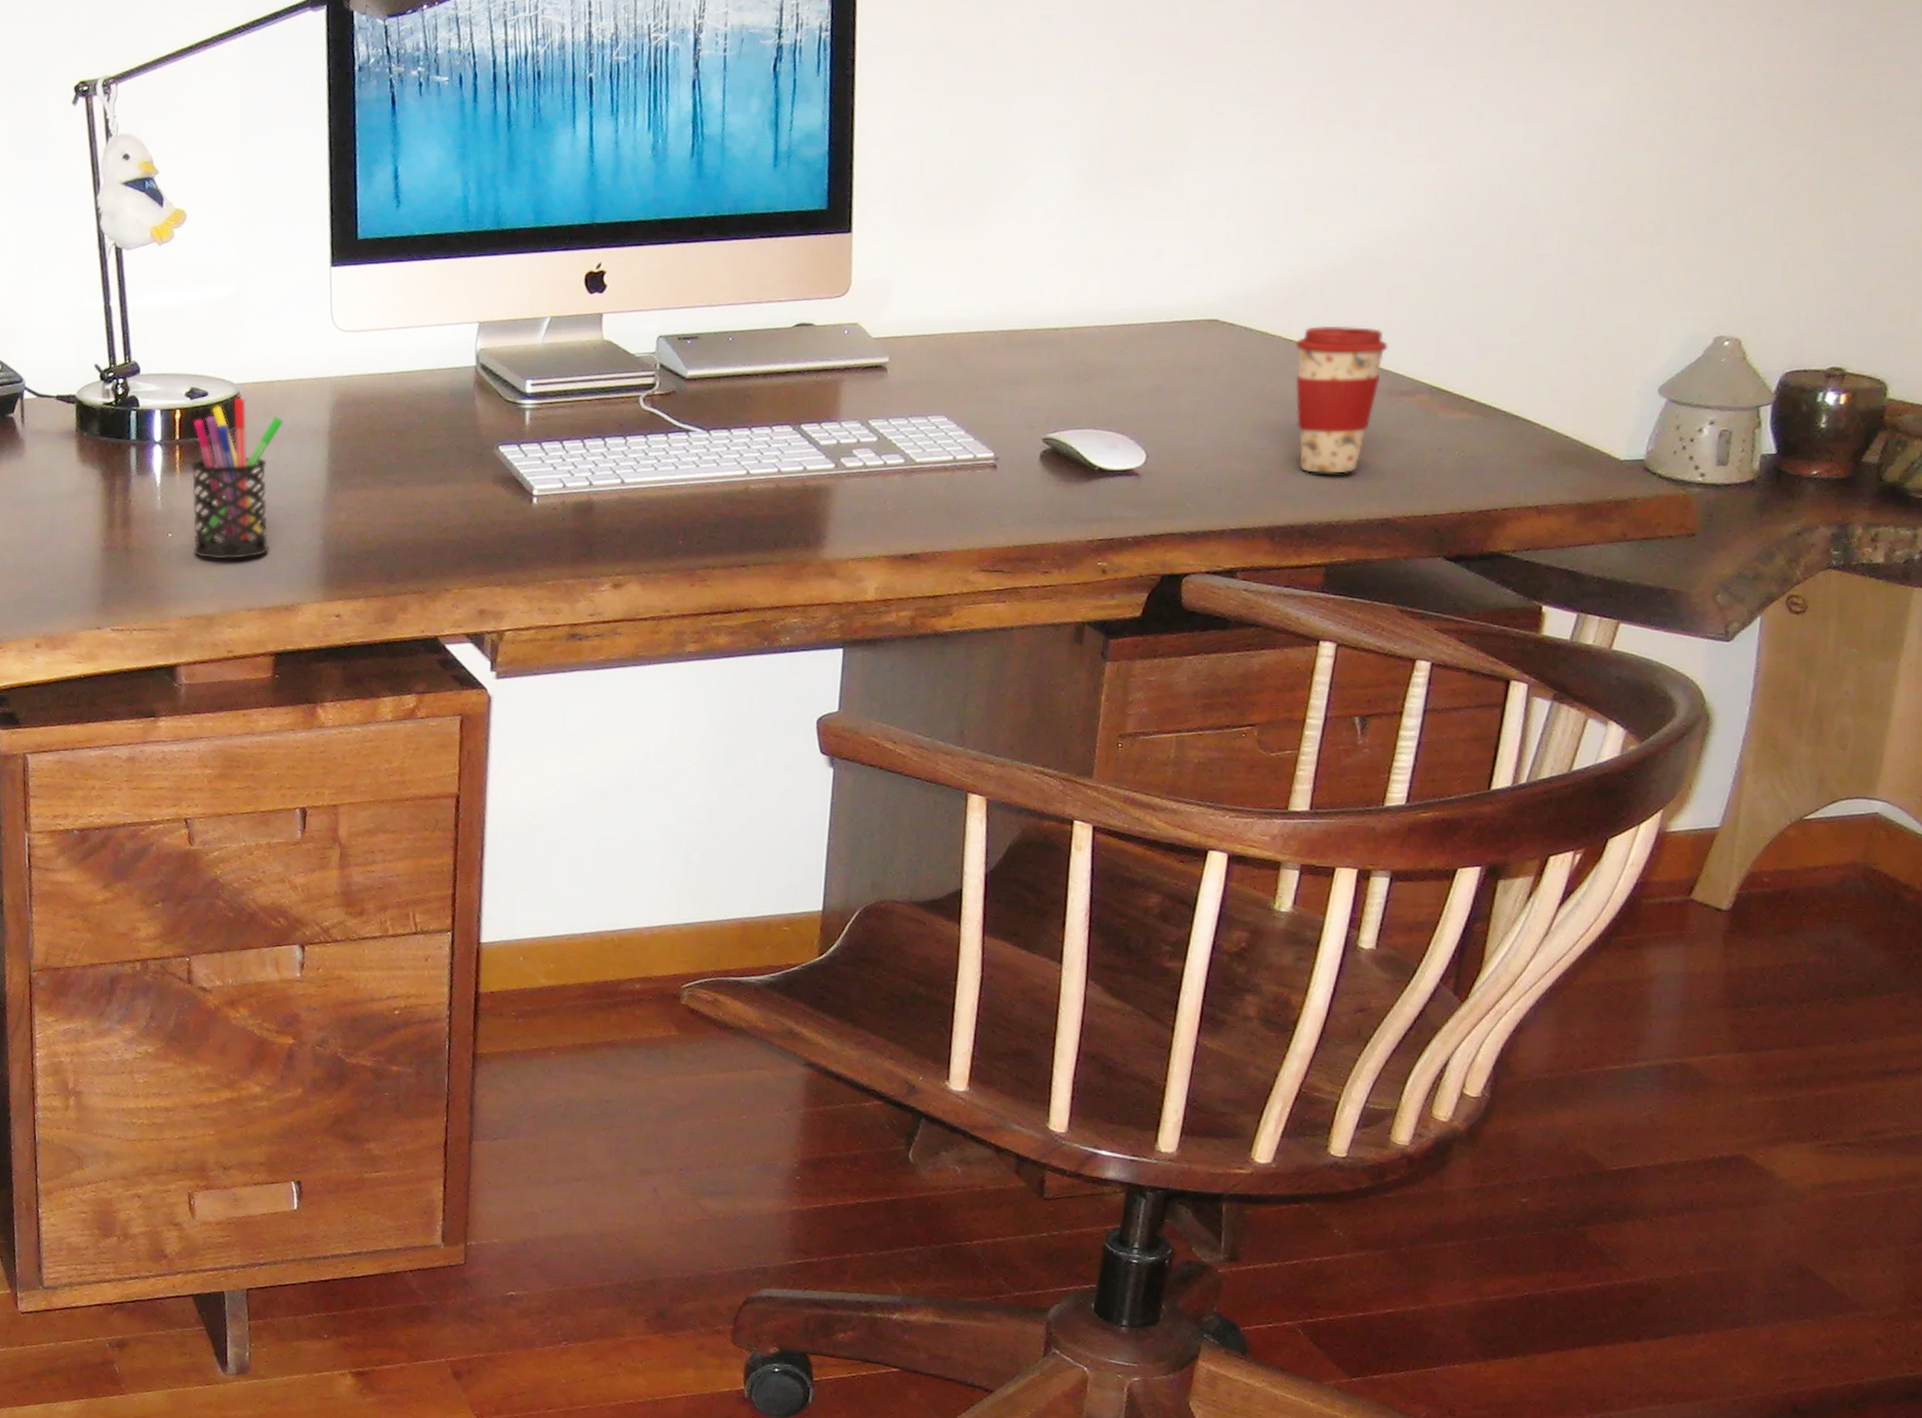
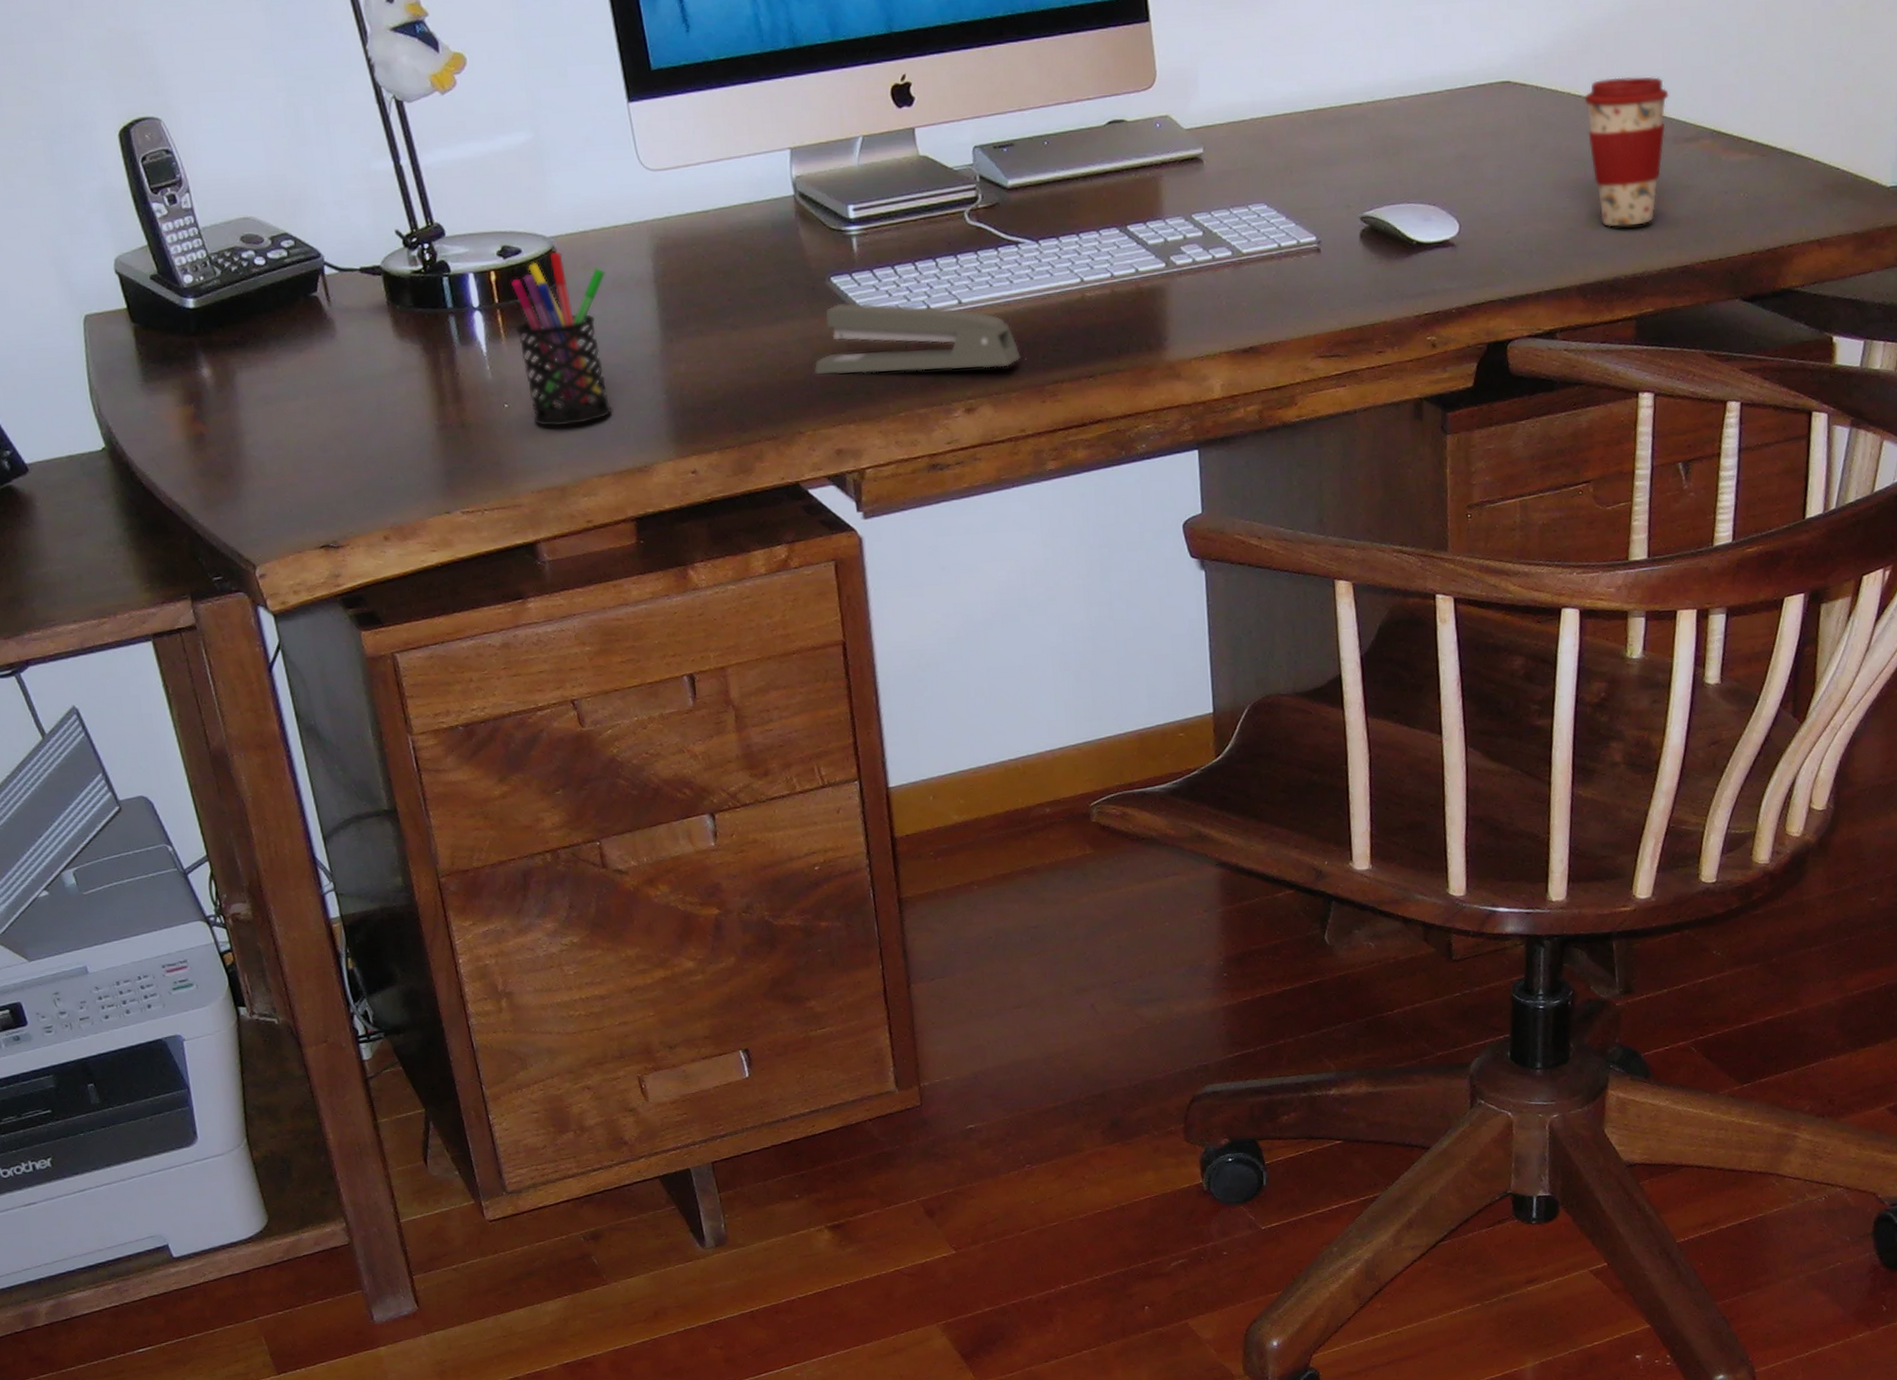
stapler: none [469,471,676,548] -> present [814,303,1021,375]

